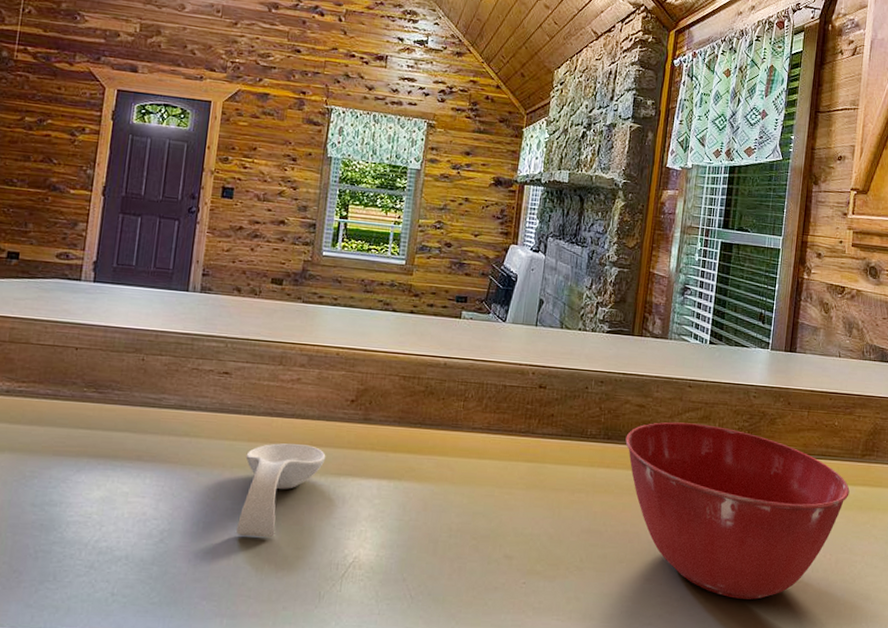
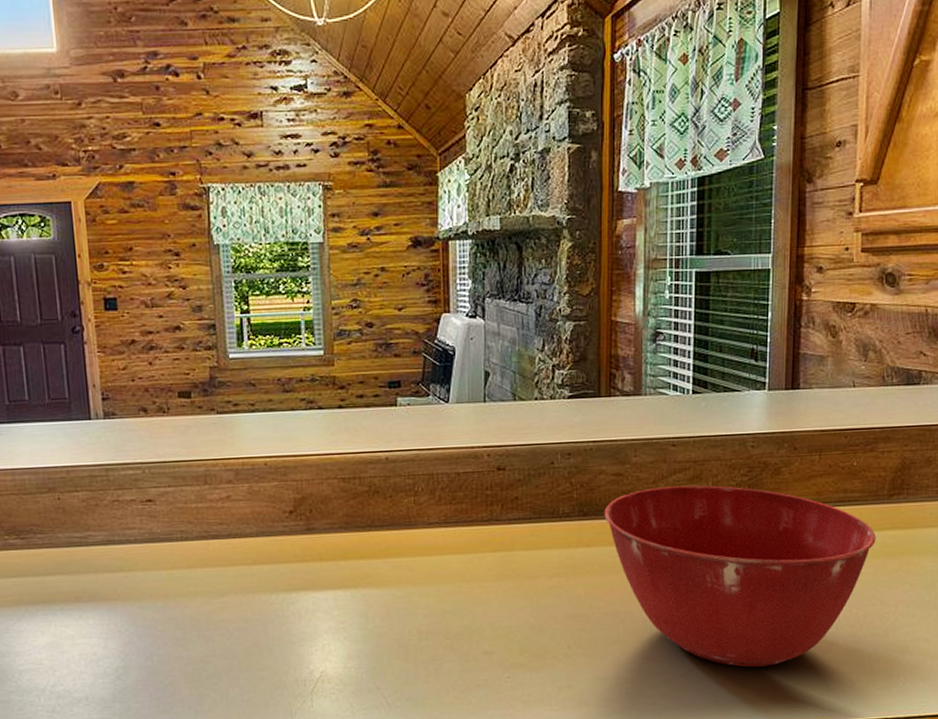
spoon rest: present [236,443,326,538] -> none [187,564,273,664]

